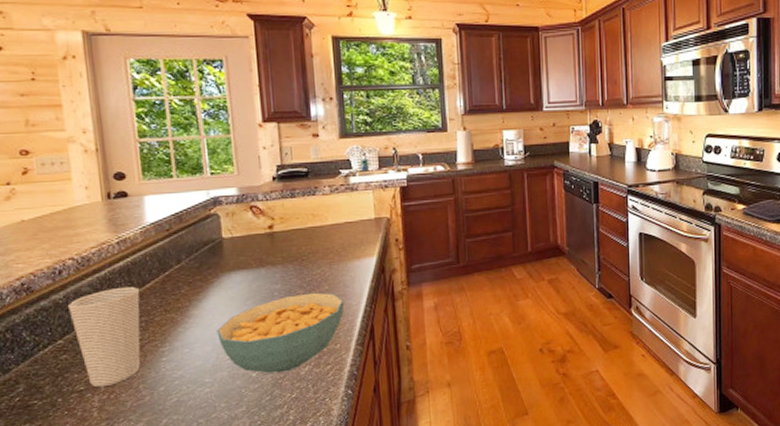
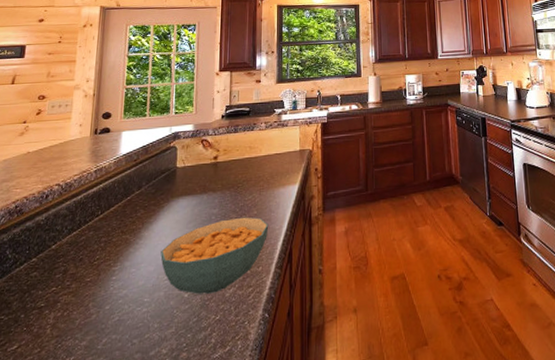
cup: present [68,286,141,387] -> none [46,209,104,304]

